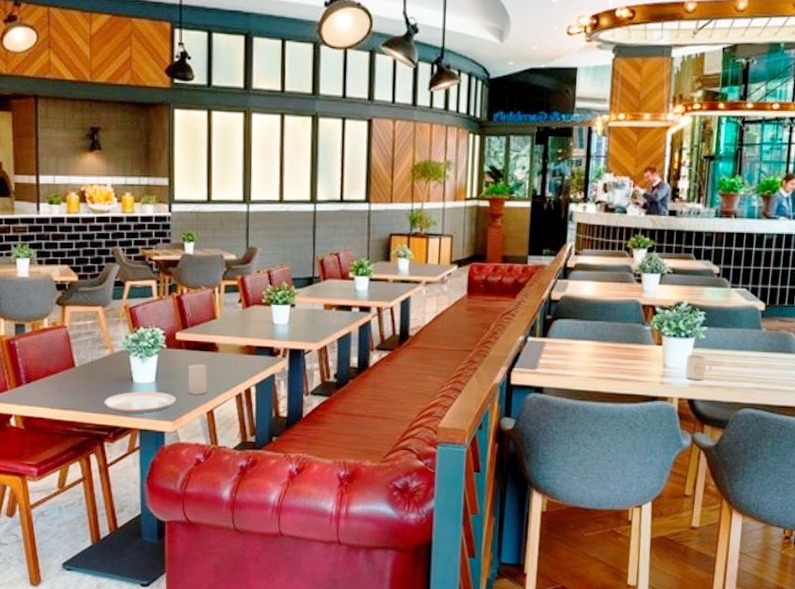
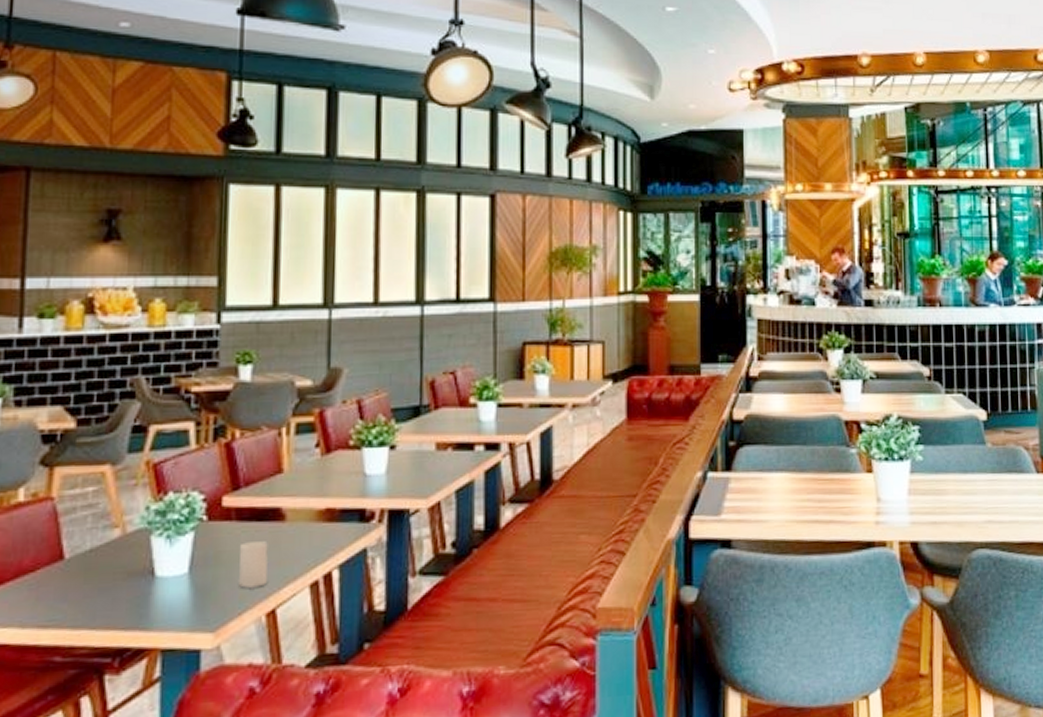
plate: present [104,391,177,413] -> none [107,588,221,626]
mug: present [685,354,712,381] -> none [903,481,935,517]

